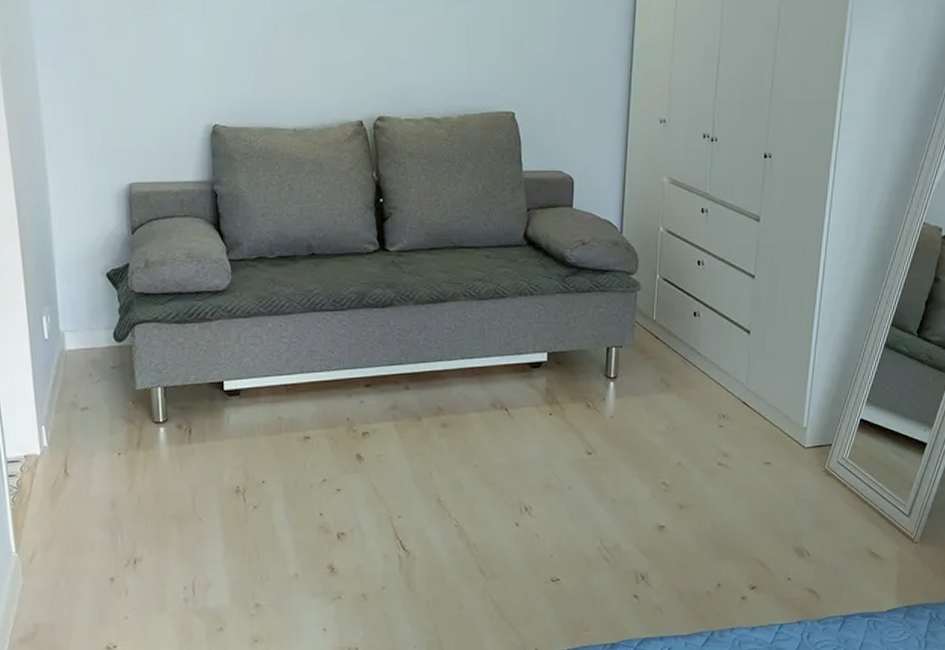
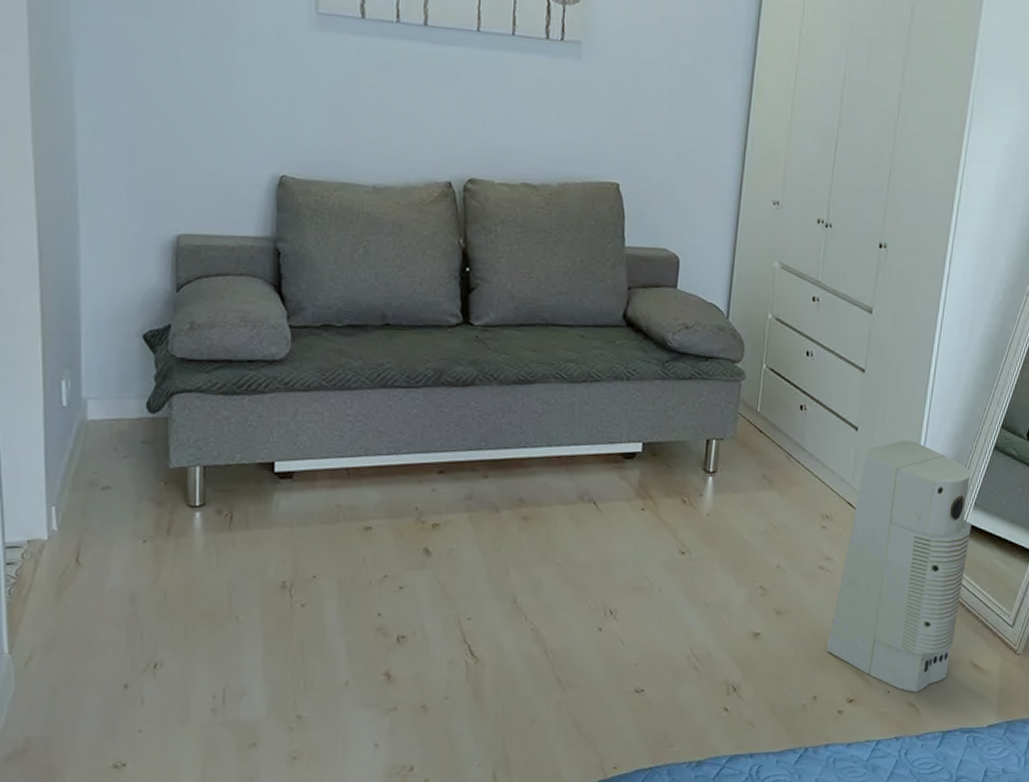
air purifier: none [728,342,865,580] -> present [826,440,972,693]

